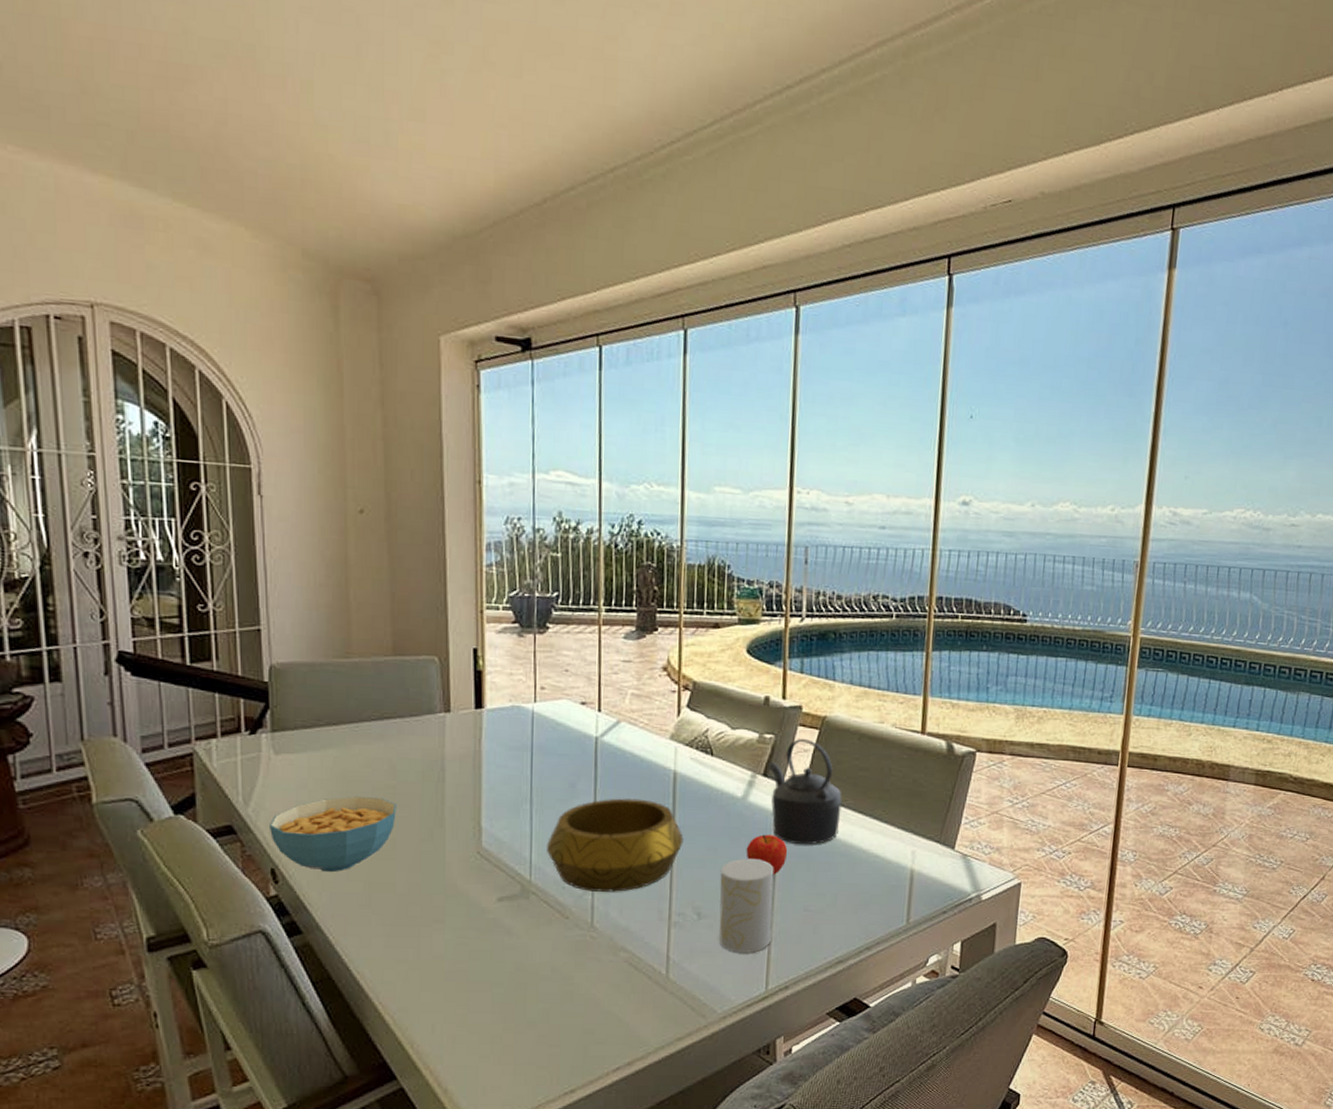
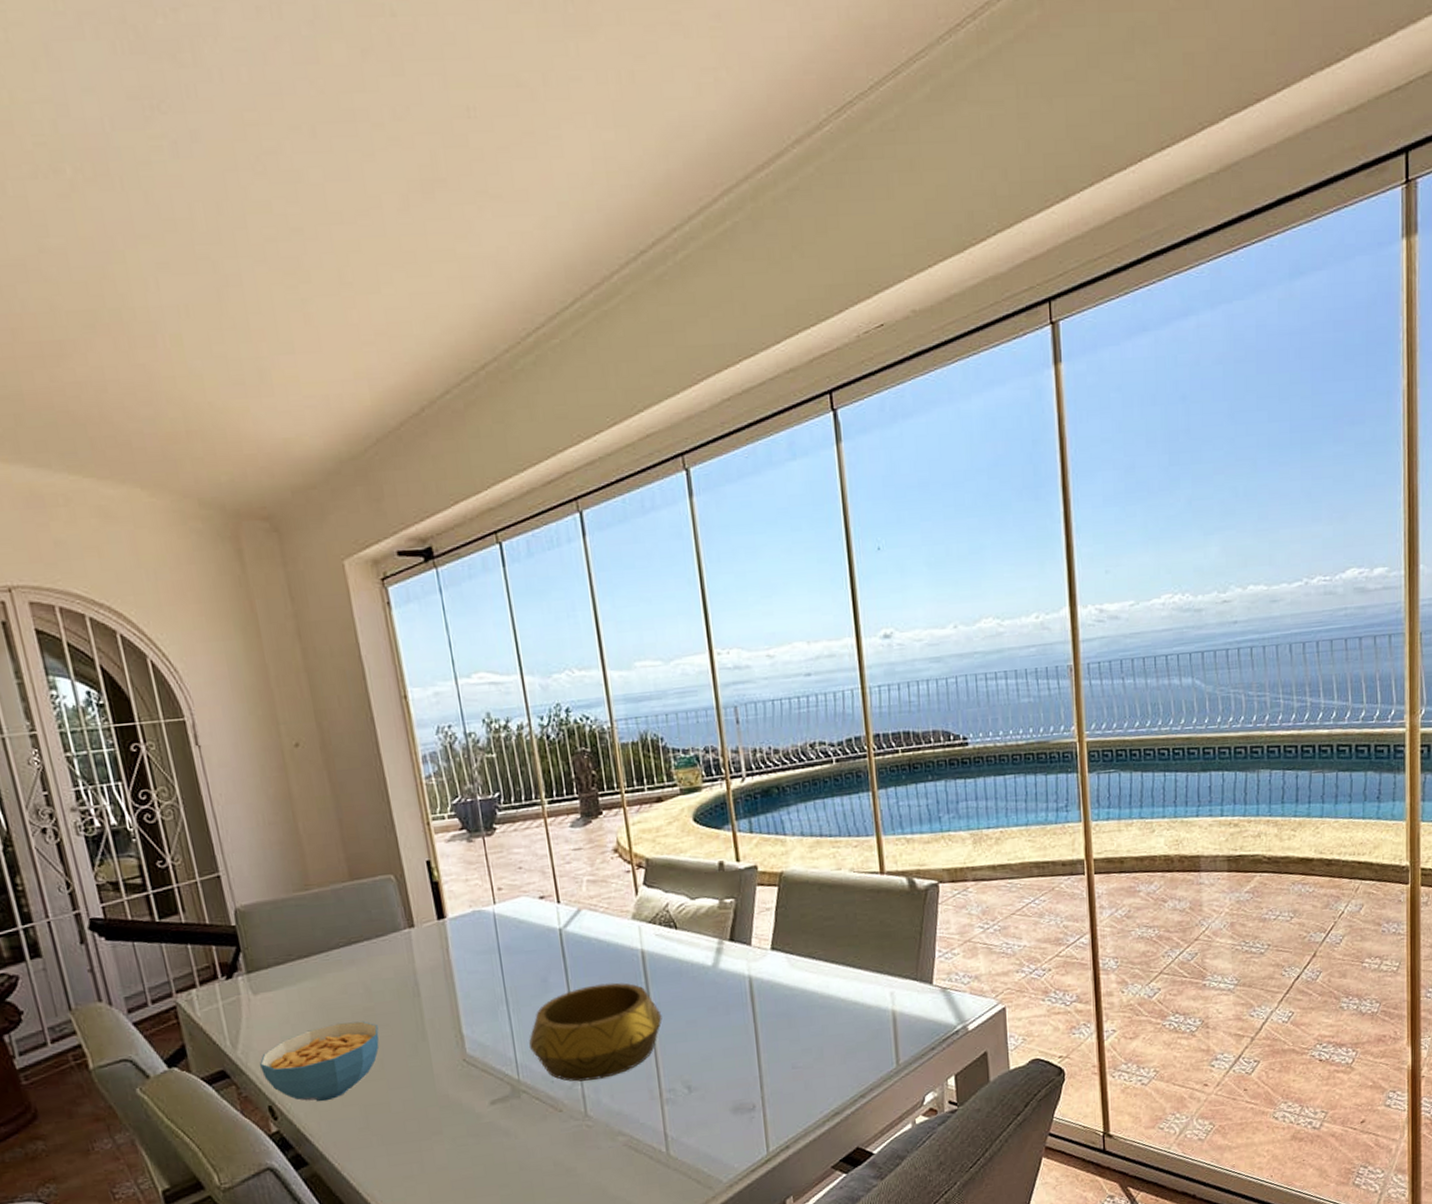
cup: present [719,858,774,953] -> none [703,1024,765,1120]
fruit: present [746,834,787,876] -> none [725,998,766,1039]
kettle: present [768,739,842,845] -> none [733,897,814,1004]

